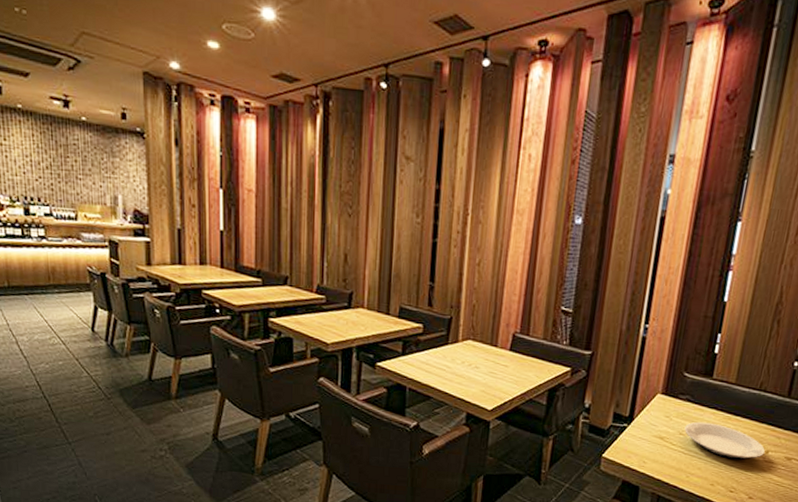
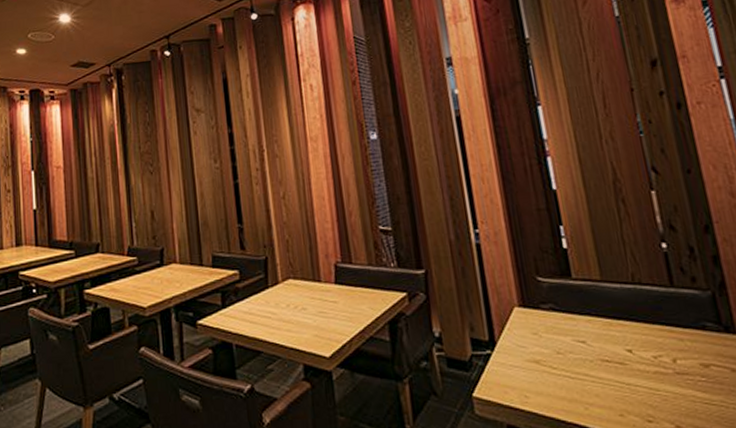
plate: present [684,421,765,460] -> none [560,333,672,378]

